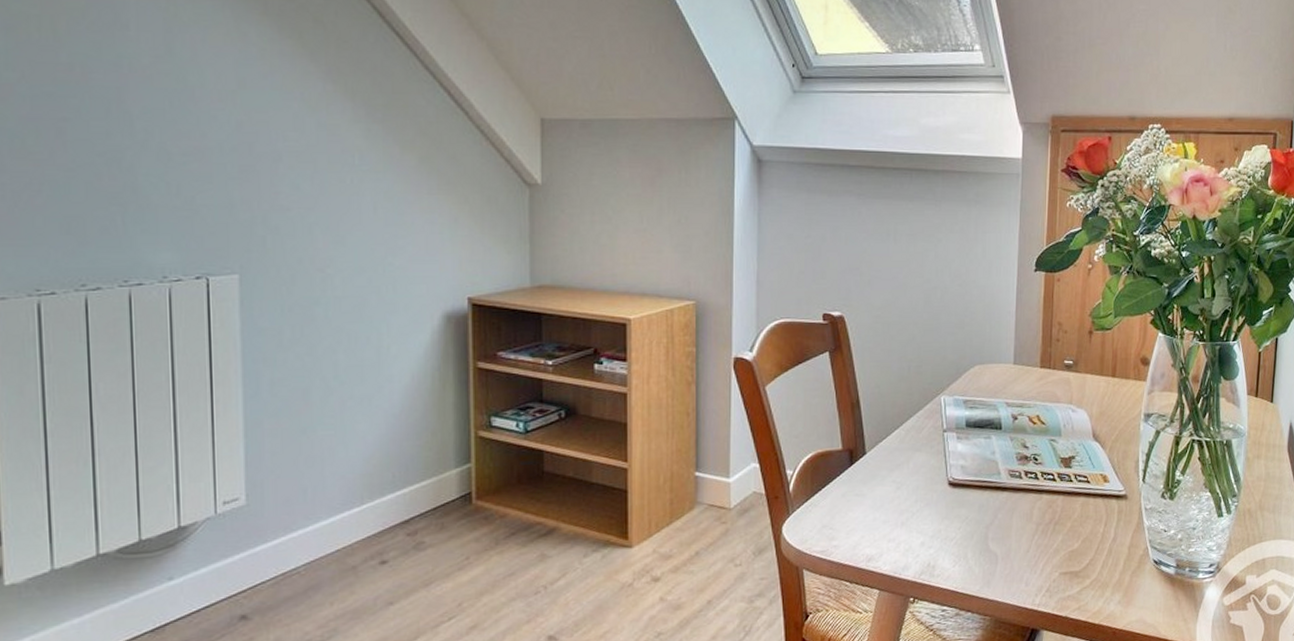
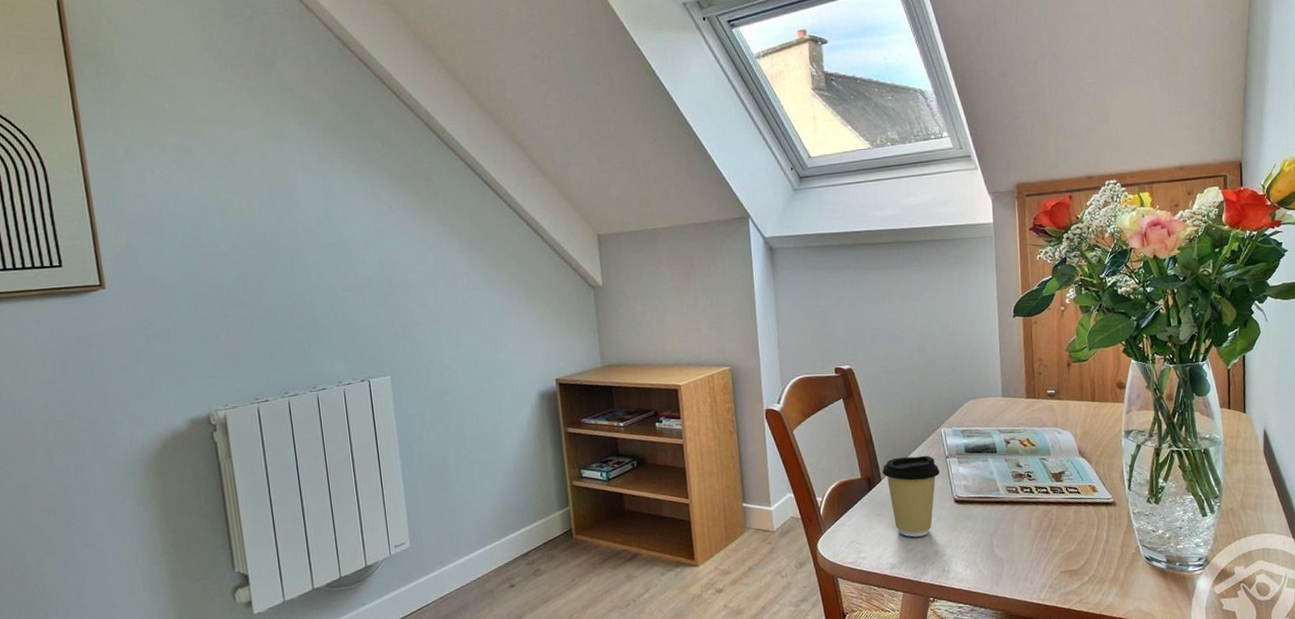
coffee cup: none [868,427,935,525] -> present [882,455,940,537]

